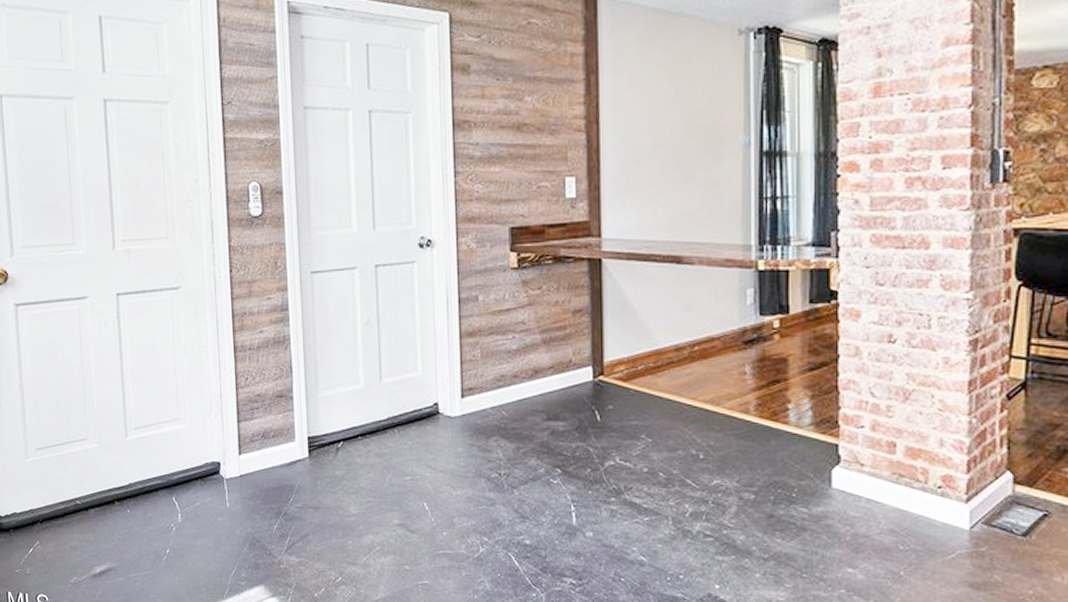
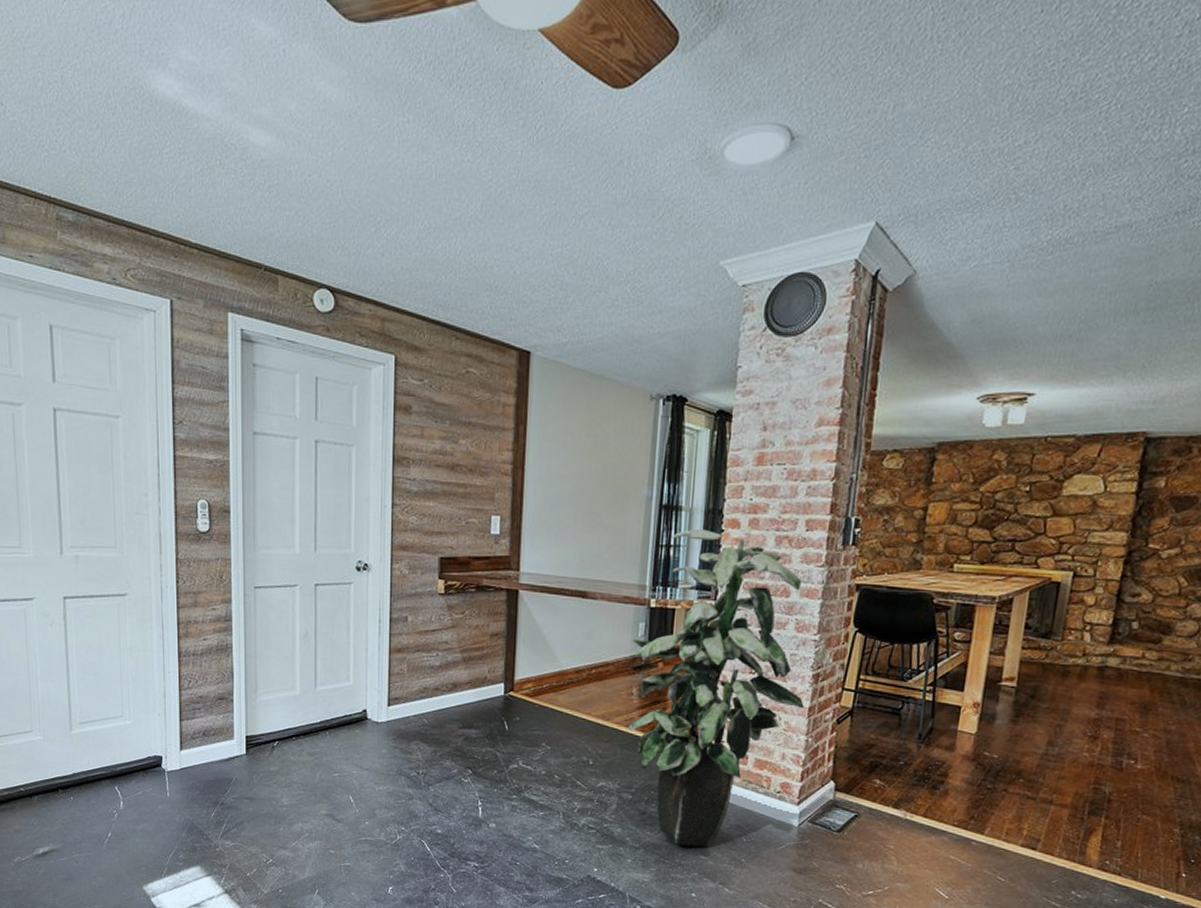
indoor plant: none [740,175,962,558] -> present [629,528,804,847]

